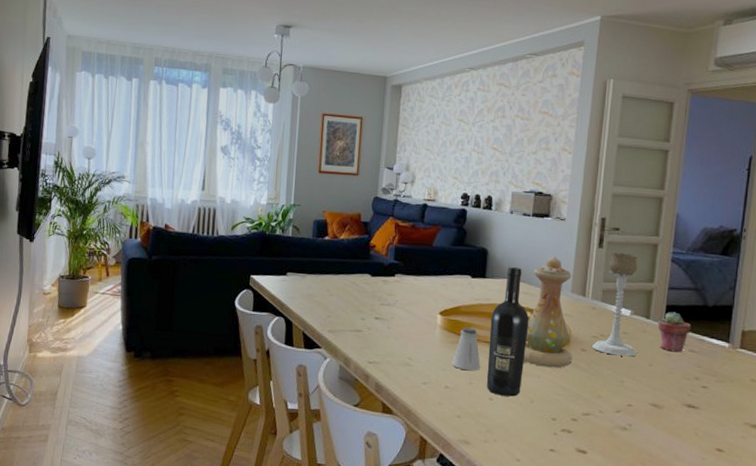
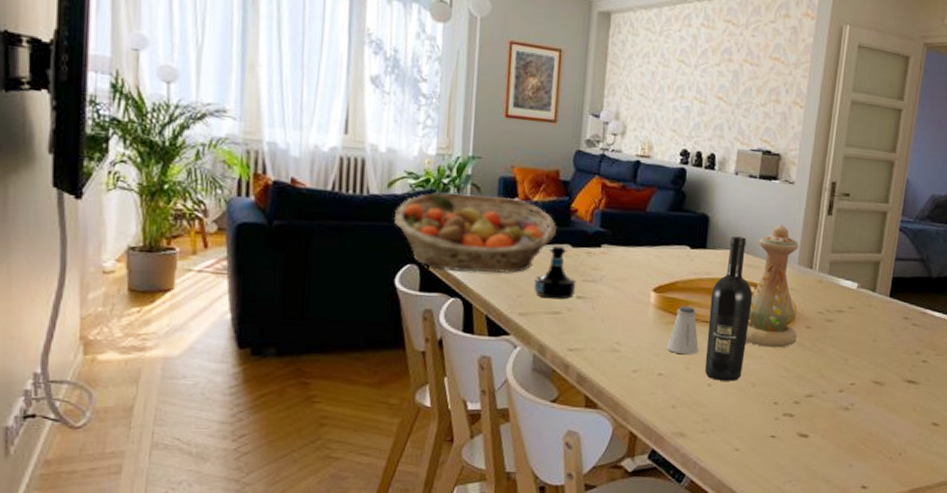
fruit basket: none [235,233,359,298] -> present [393,192,558,273]
tequila bottle: none [340,275,375,320] -> present [534,245,576,300]
candle holder: present [592,253,638,357] -> none [818,221,867,333]
potted succulent: present [657,312,691,353] -> none [883,284,915,327]

